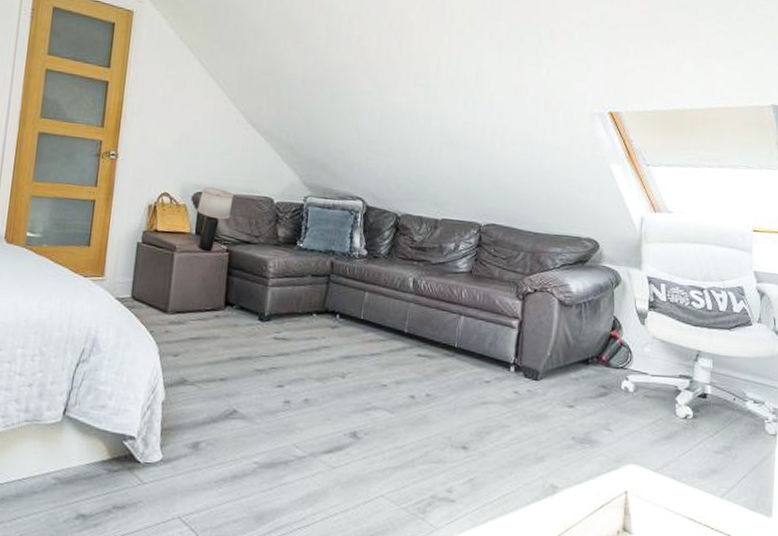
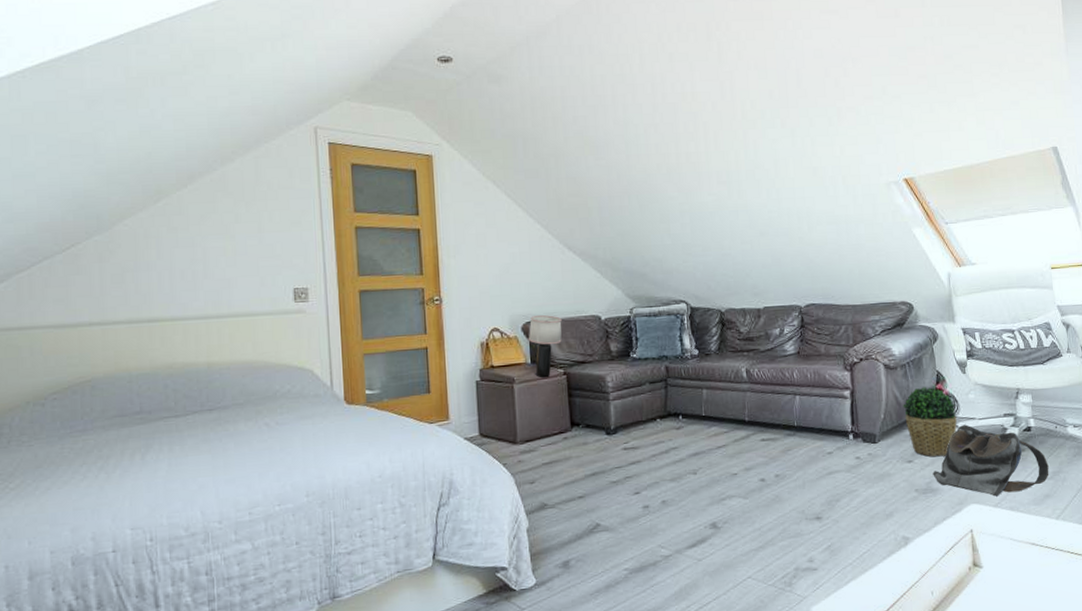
potted plant: none [572,331,629,408] -> present [903,387,957,457]
backpack: none [593,378,720,461] -> present [933,424,1049,497]

